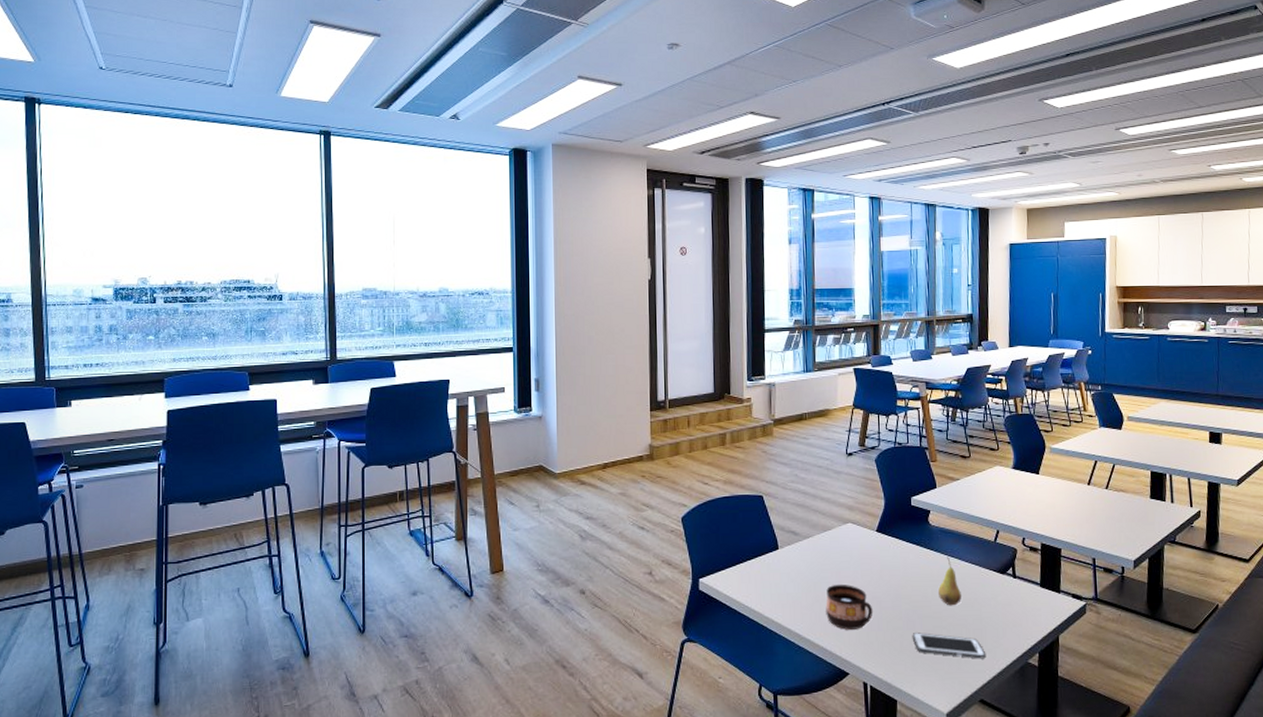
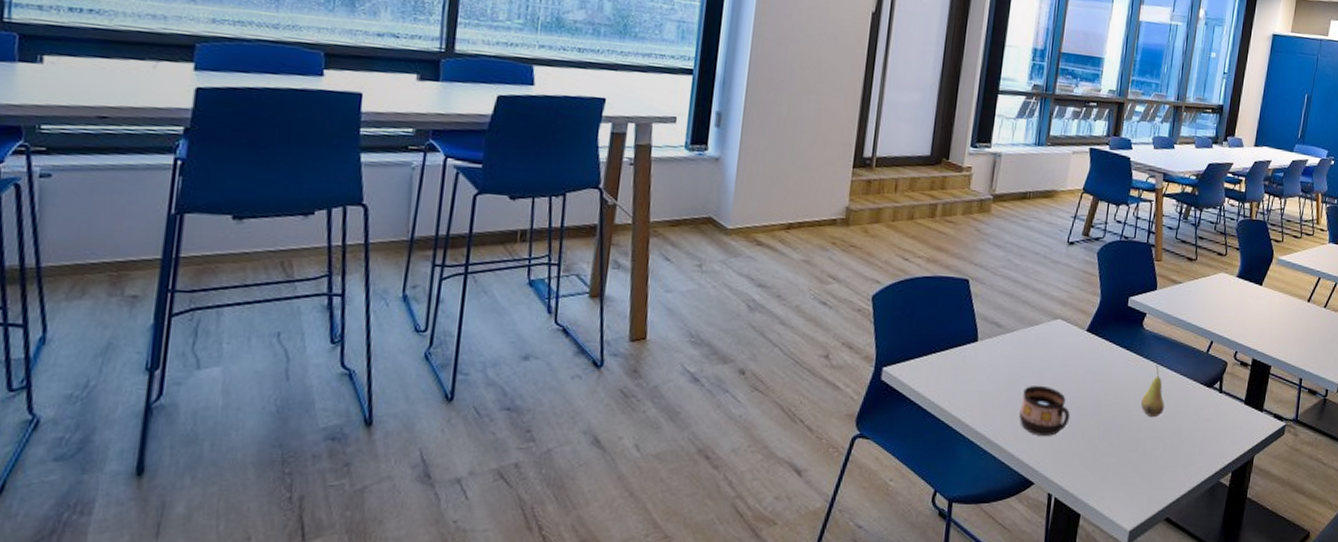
cell phone: present [912,633,986,659] -> none [1106,443,1180,476]

